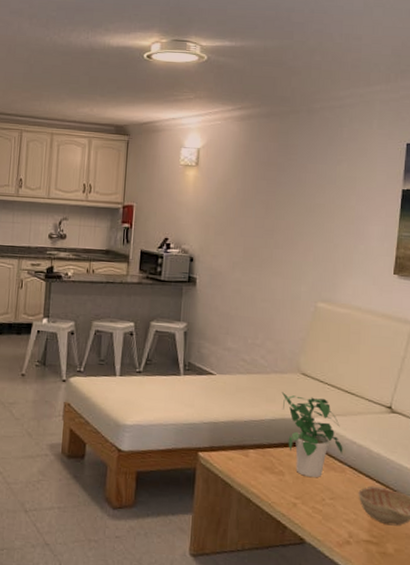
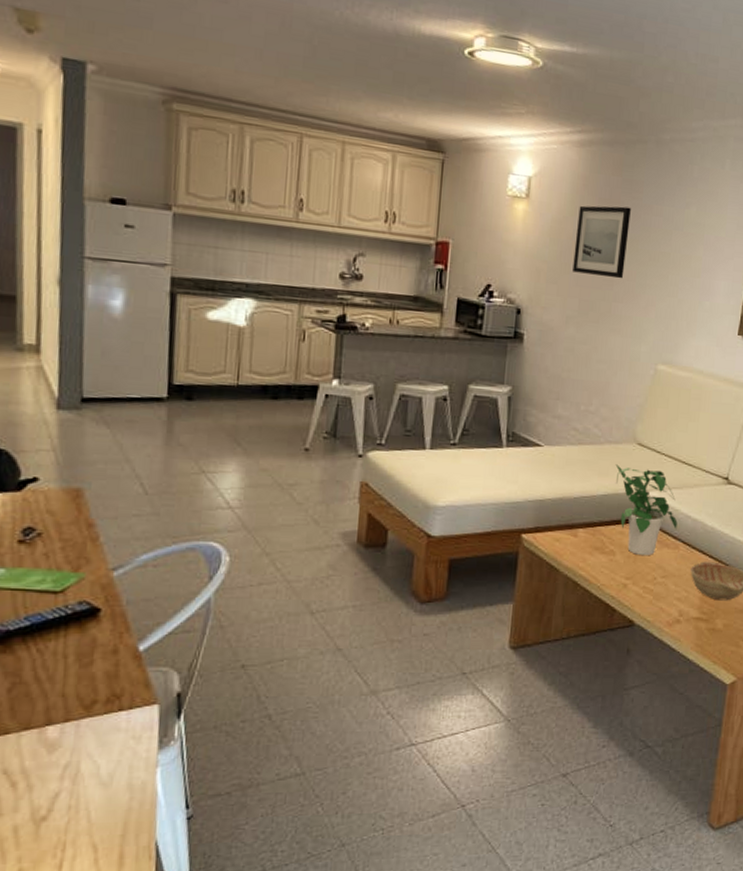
wall art: none [237,167,287,229] -> present [572,205,631,279]

